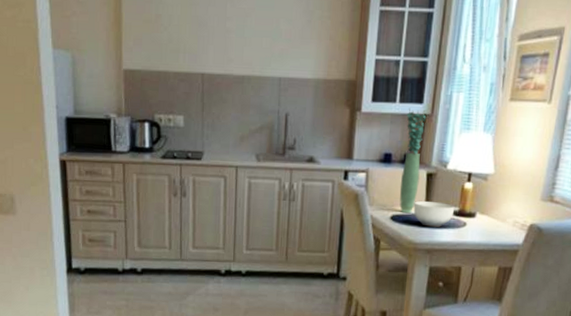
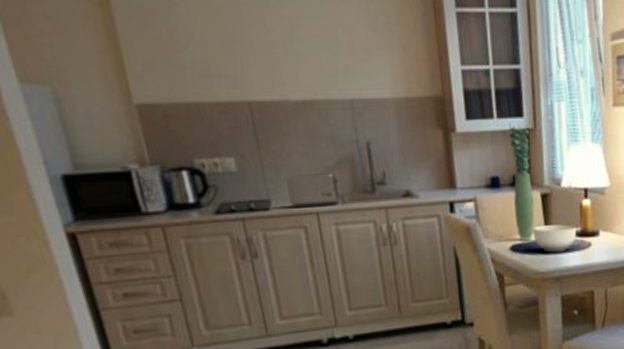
toaster: none [218,134,258,163] -> present [286,173,341,209]

